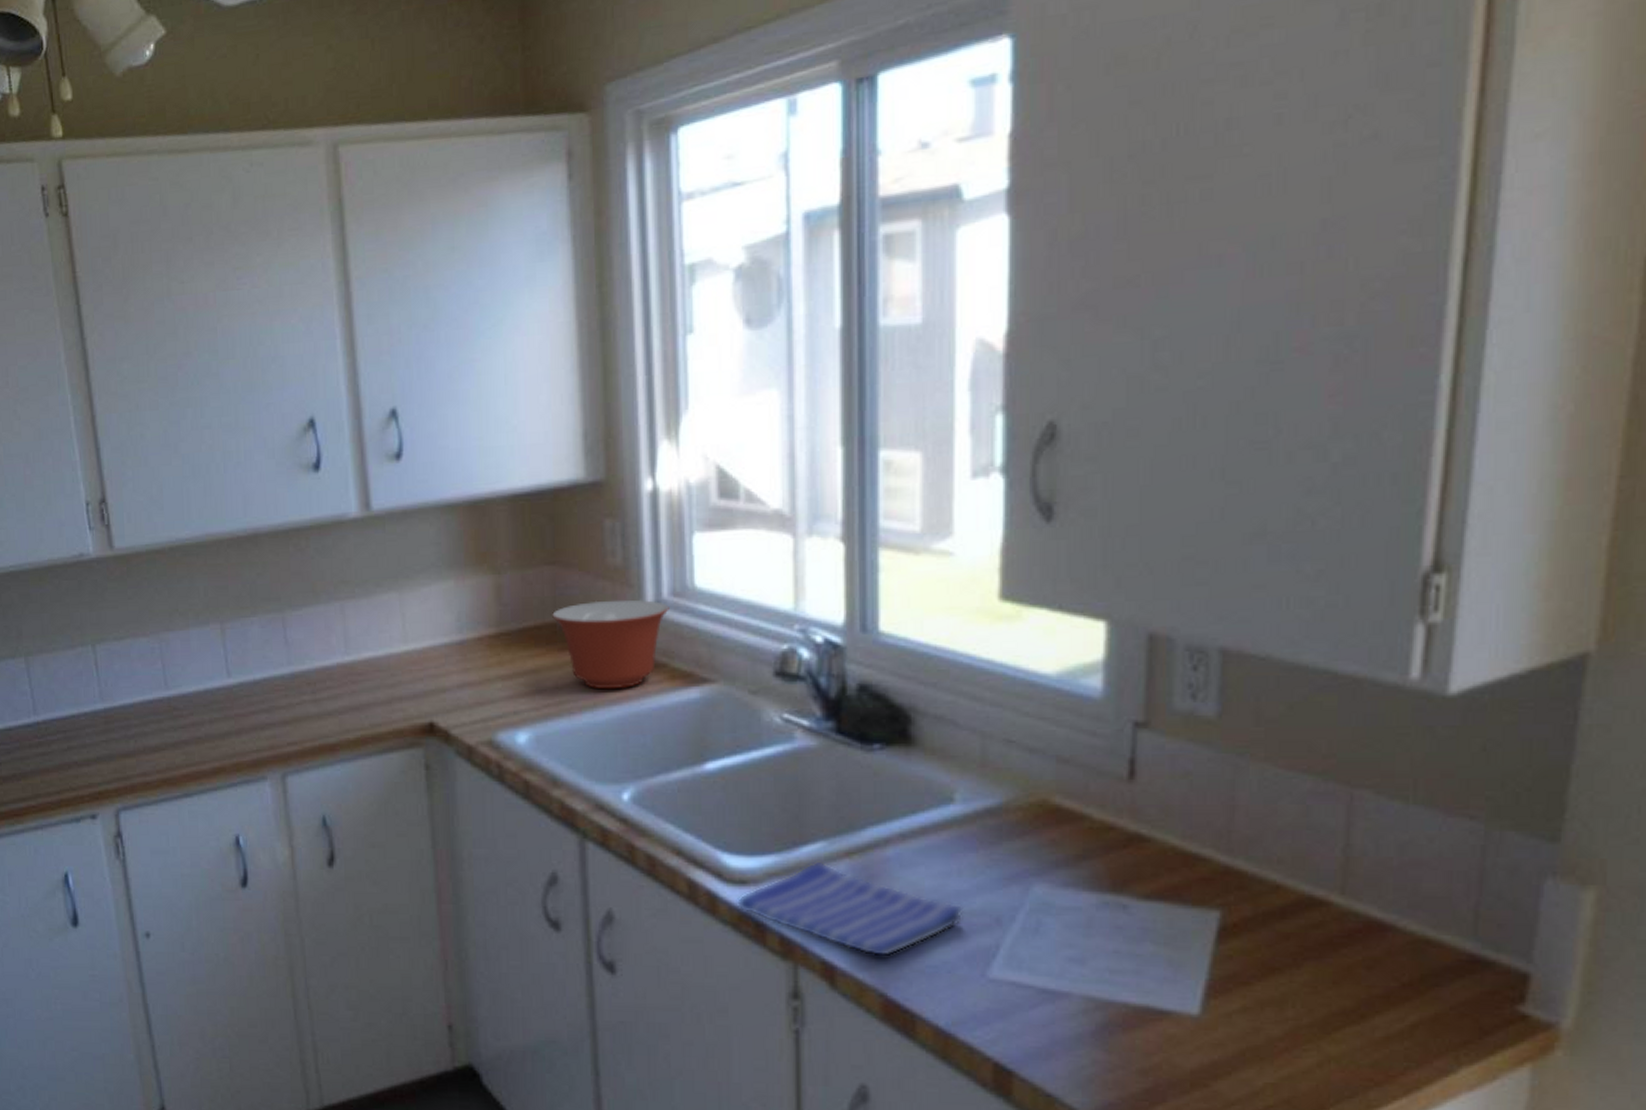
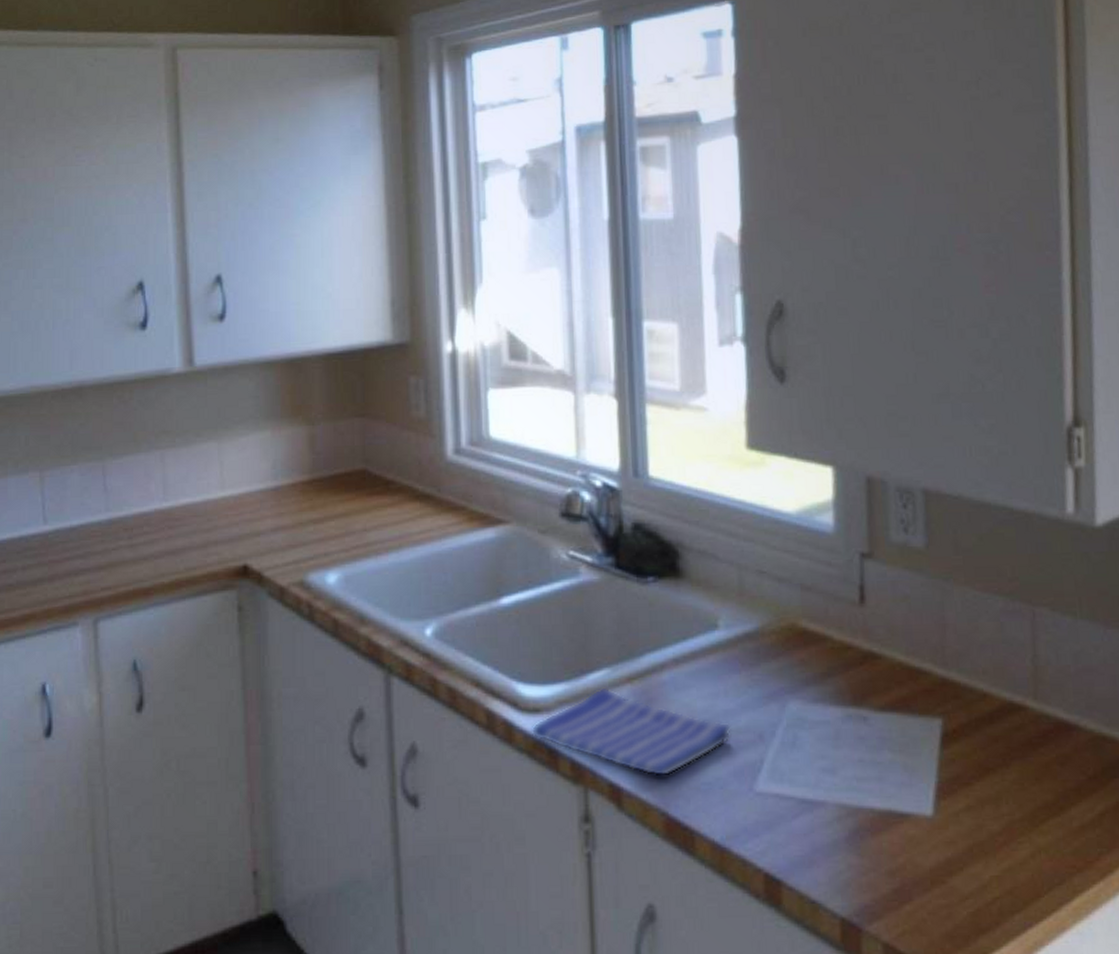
mixing bowl: present [552,599,669,690] -> none [361,448,468,531]

